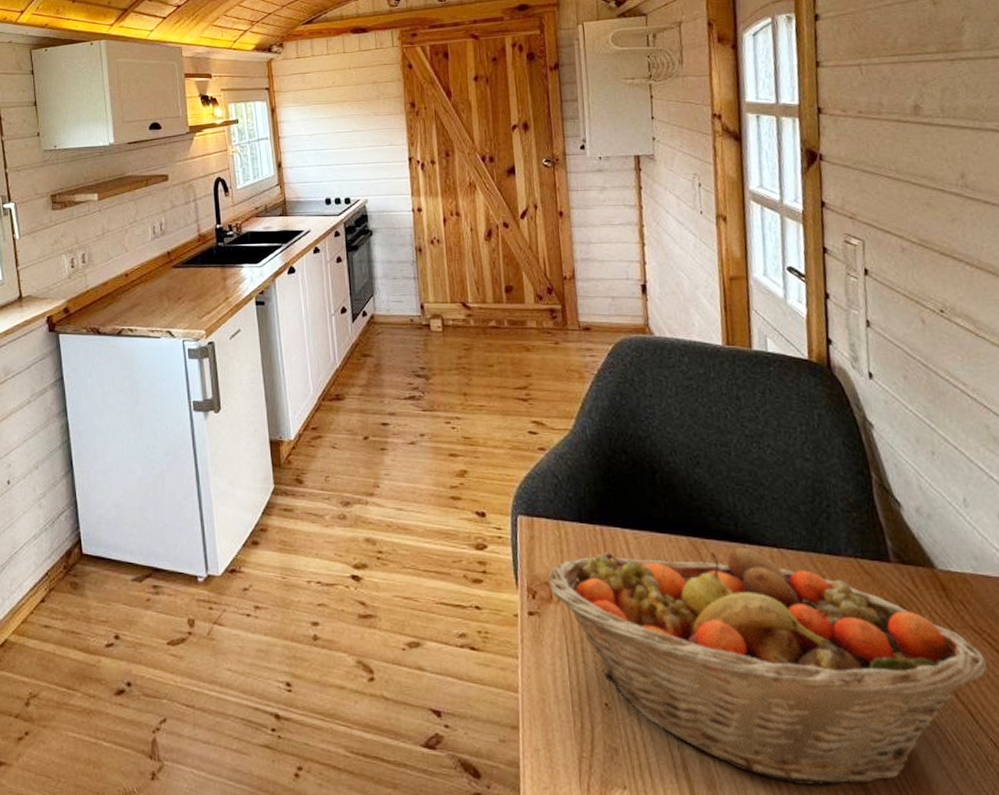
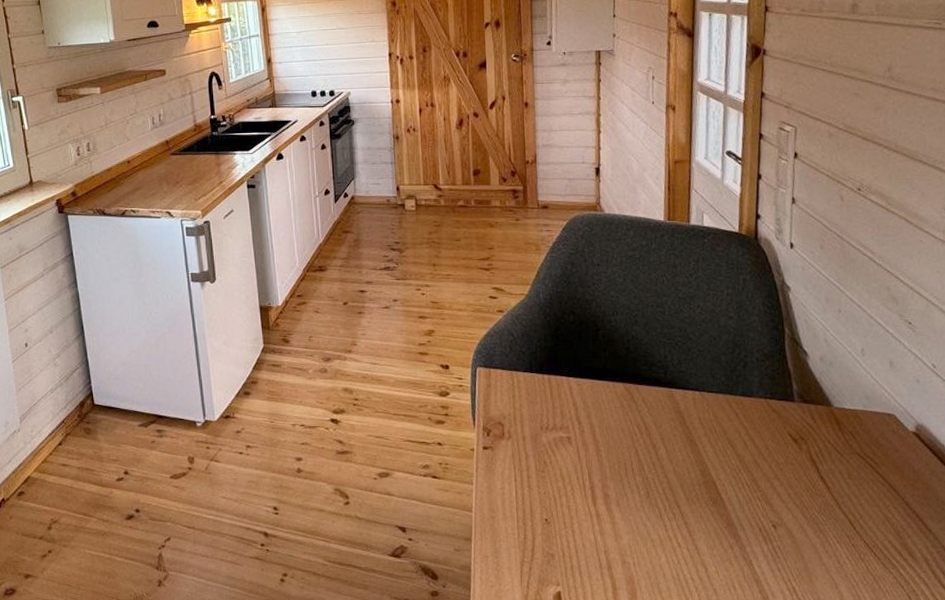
fruit basket: present [548,547,987,786] -> none [501,391,867,580]

